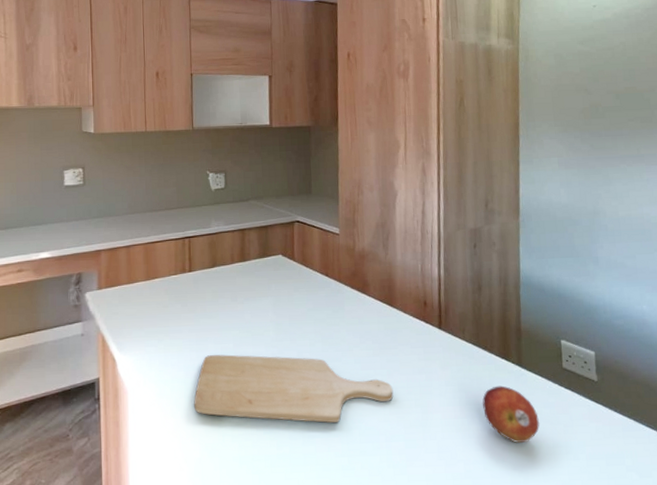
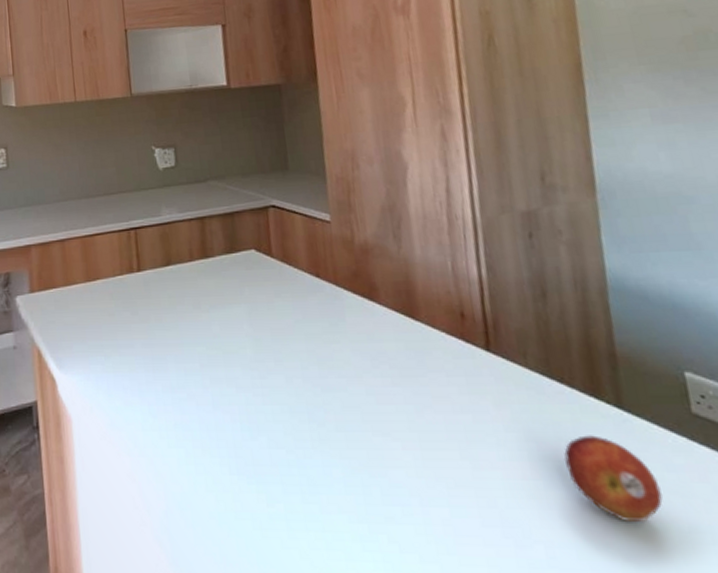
chopping board: present [194,354,394,423] -> none [154,377,427,474]

